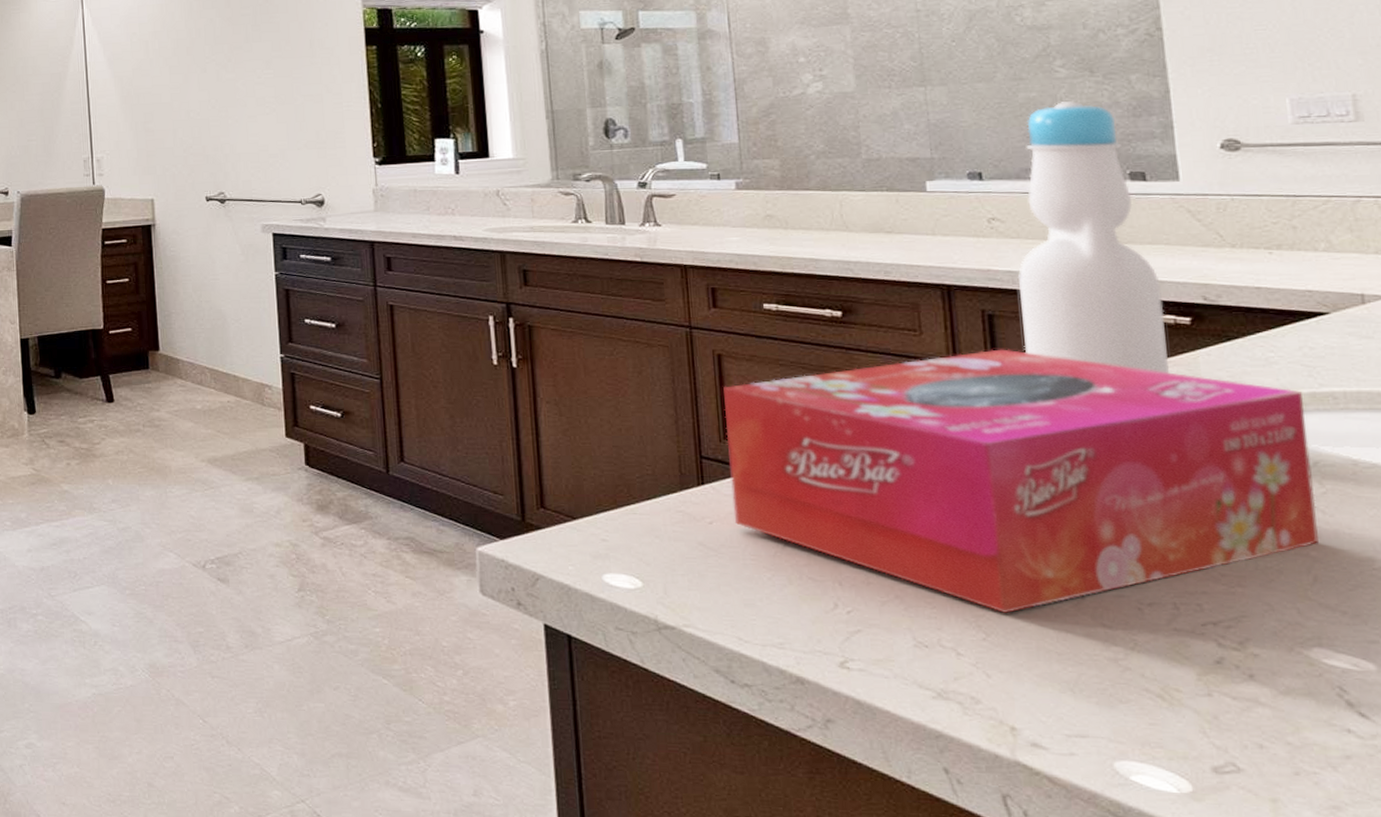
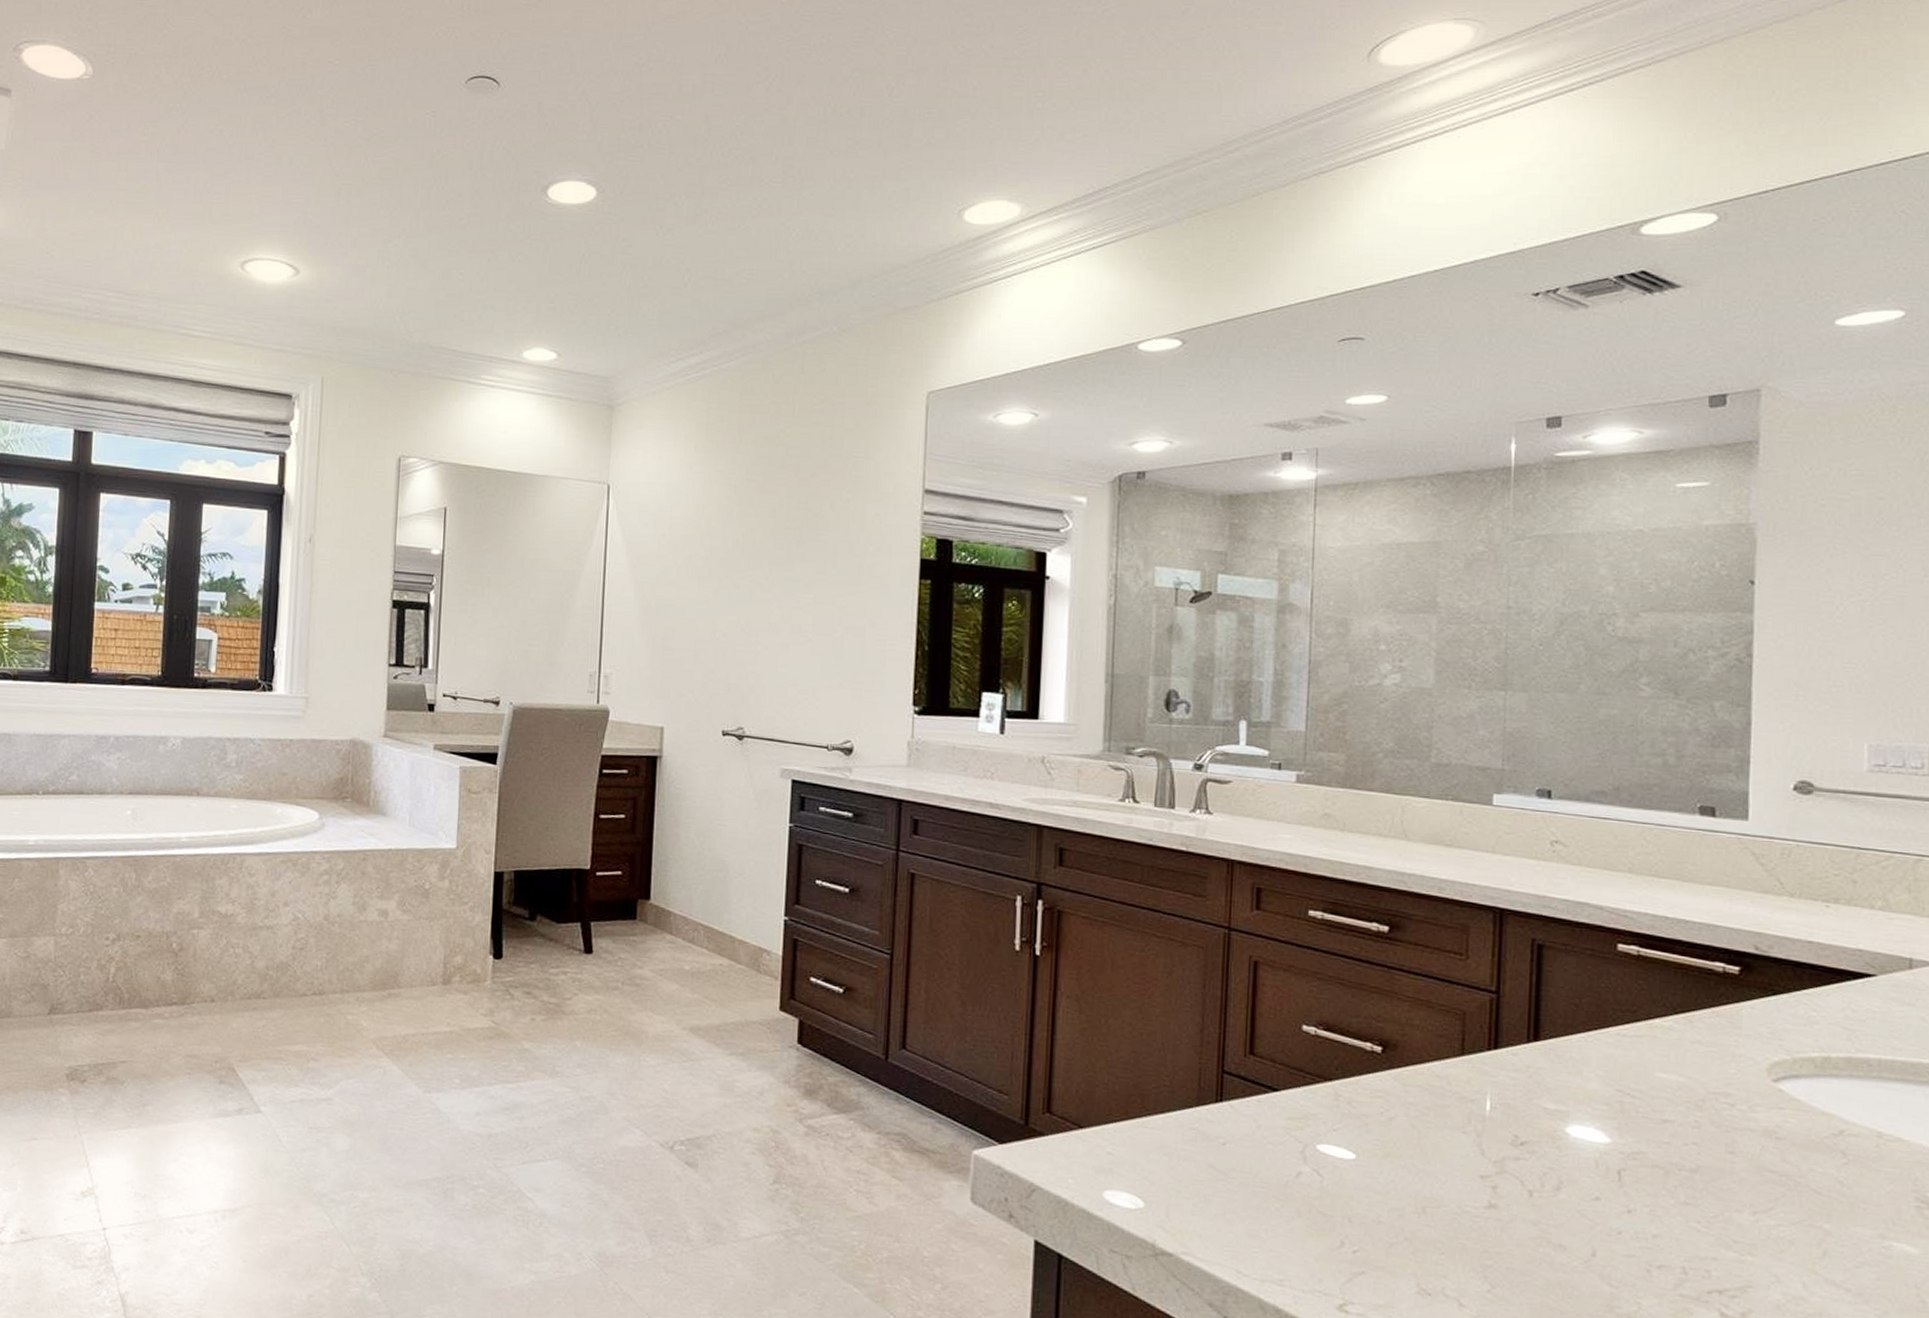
tissue box: present [723,349,1319,613] -> none [1249,982,1839,1265]
bottle: present [1017,100,1169,374] -> none [1569,722,1715,1024]

